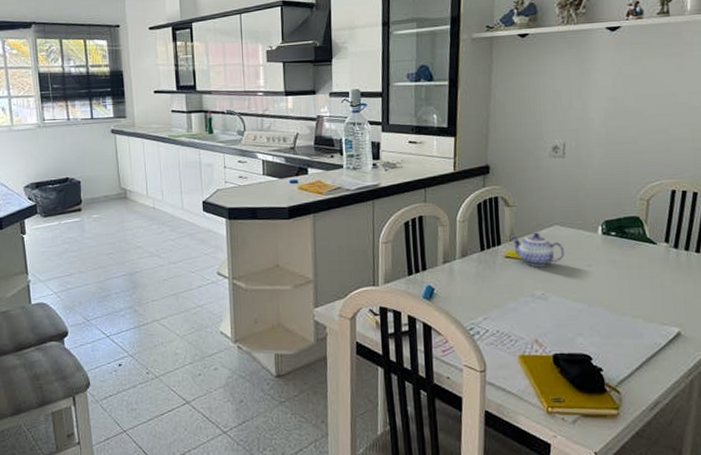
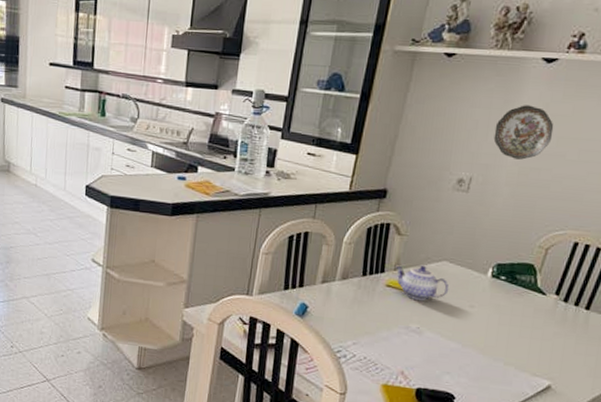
decorative plate: none [577,70,631,121] -> present [493,105,554,160]

